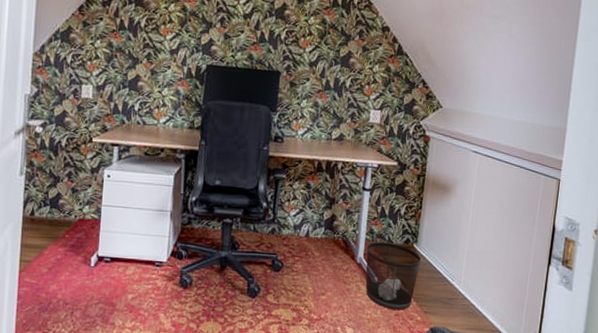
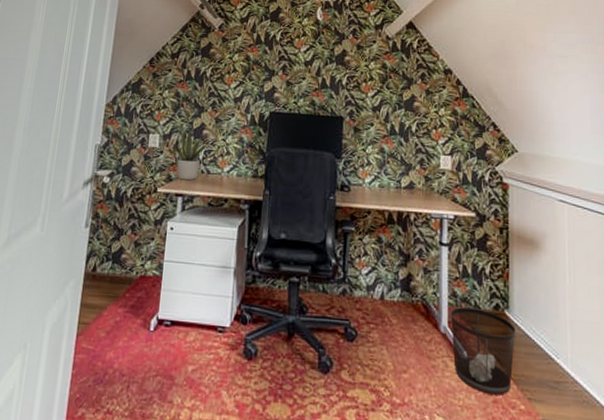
potted plant: none [107,81,143,131] -> present [173,129,208,181]

